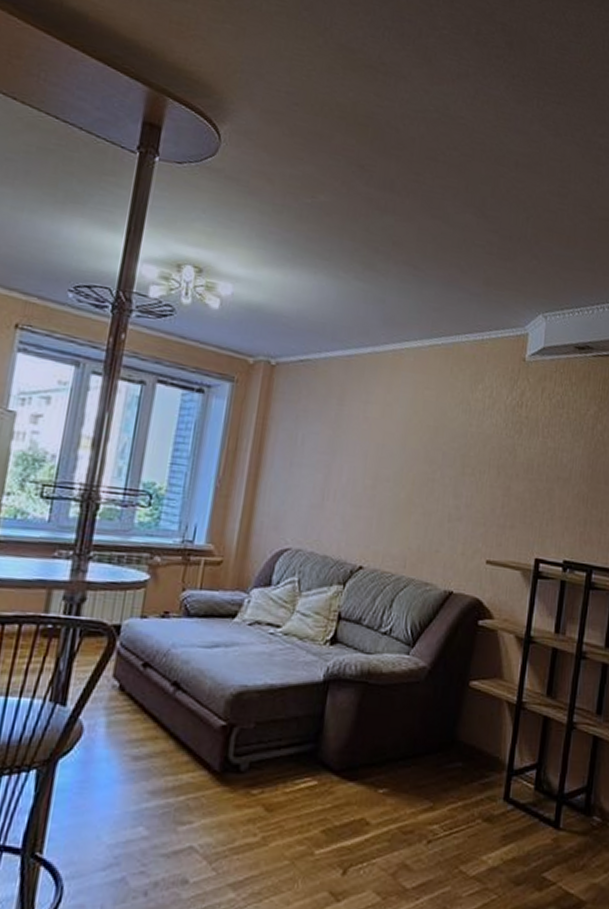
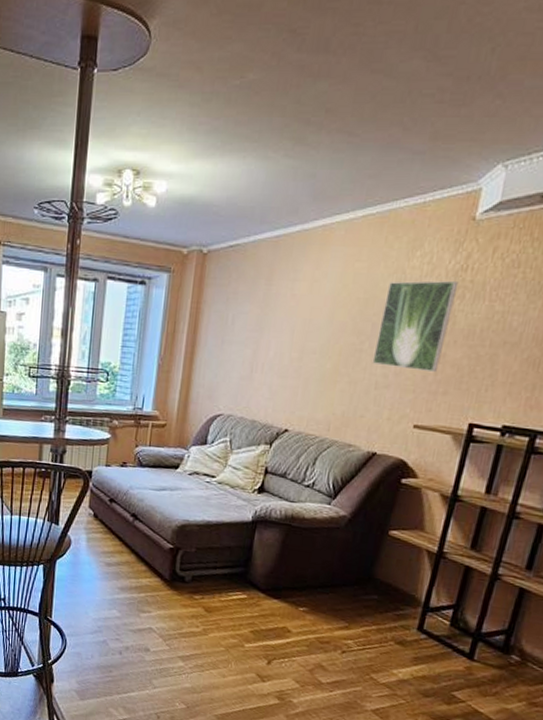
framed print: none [444,412,516,506] -> present [372,280,459,373]

